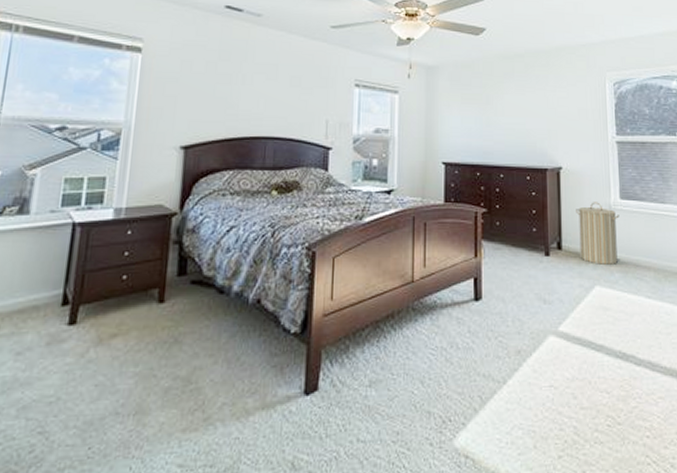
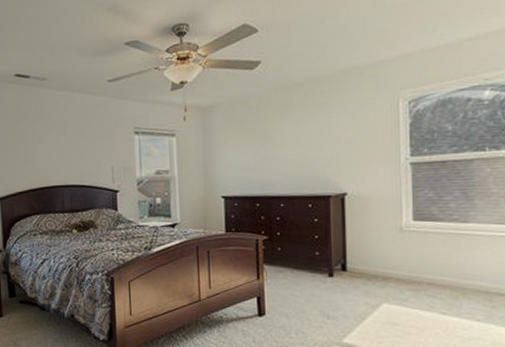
laundry hamper: present [576,202,620,265] -> none [362,225,412,284]

